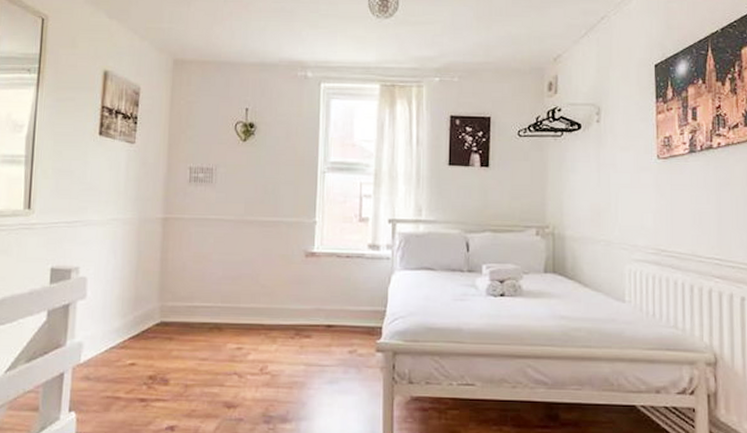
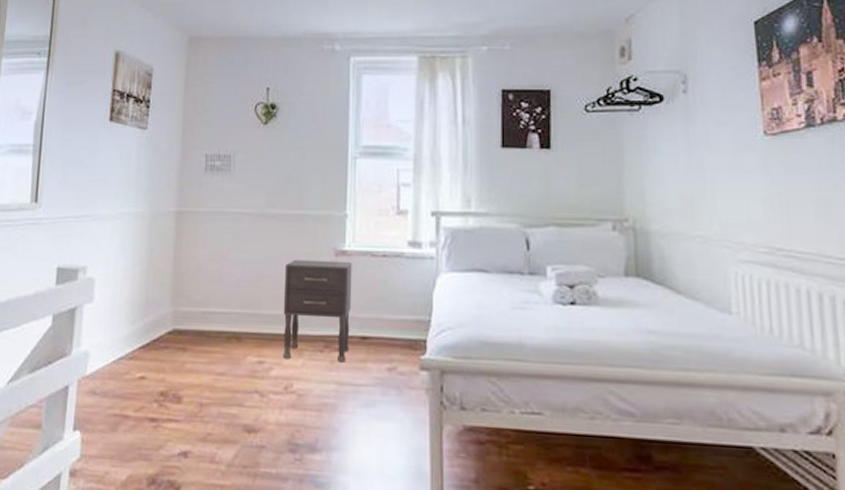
nightstand: none [259,260,320,347] -> present [283,259,352,363]

